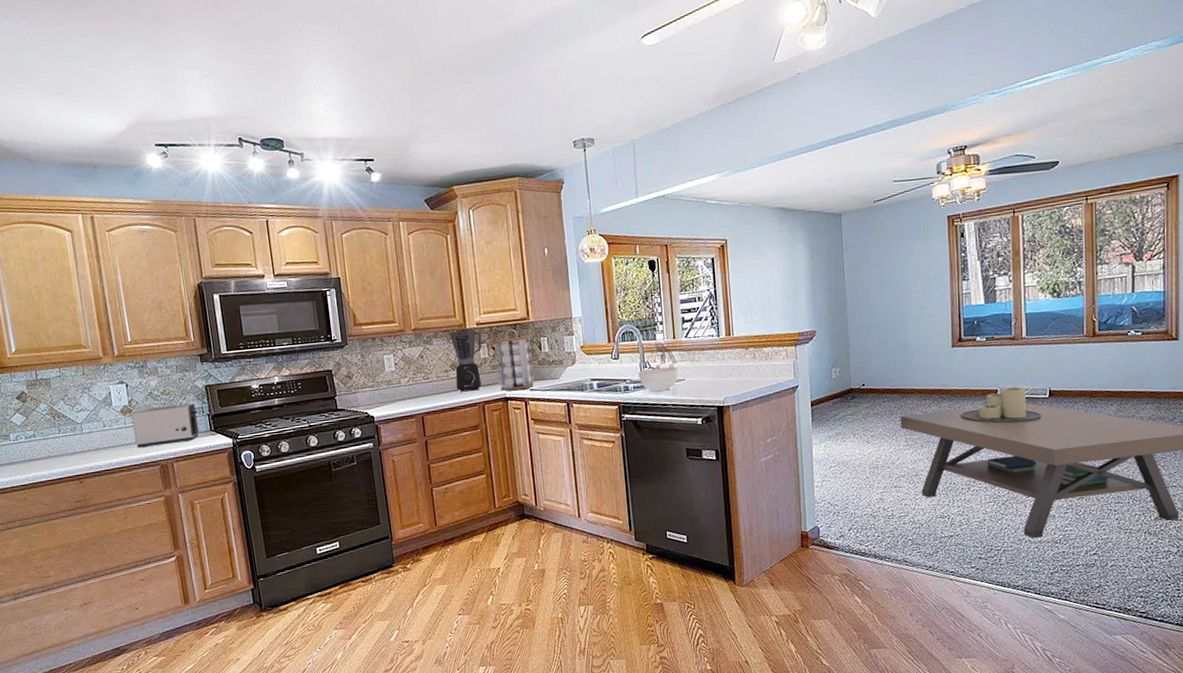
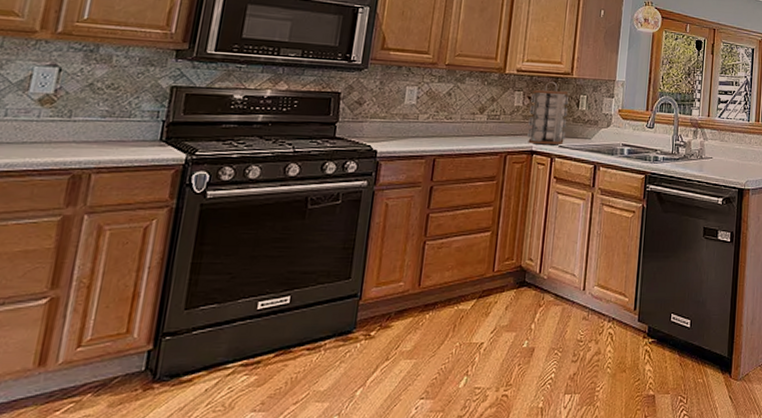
toaster: present [131,403,200,449] -> none [44,101,150,150]
blender: present [448,329,483,392] -> none [479,73,520,139]
bowl: present [638,367,678,392] -> none [669,142,707,167]

